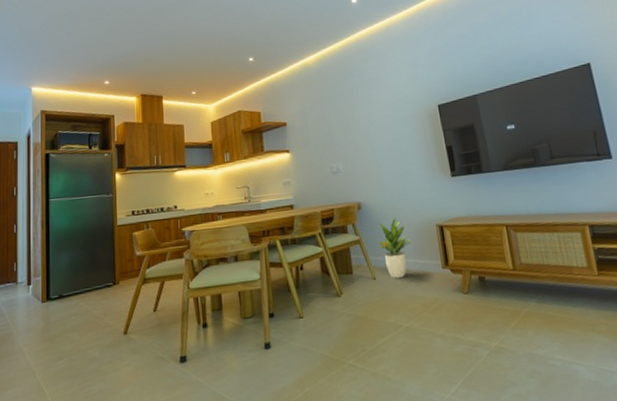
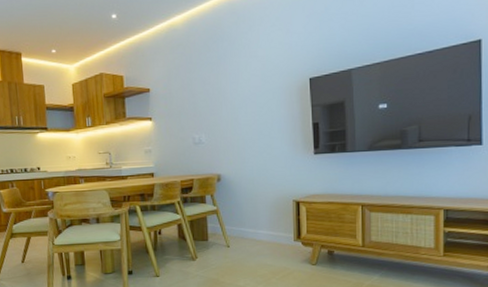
potted plant: present [376,217,413,279] -> none [232,191,268,248]

